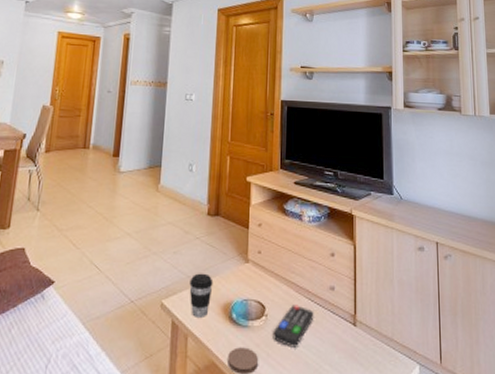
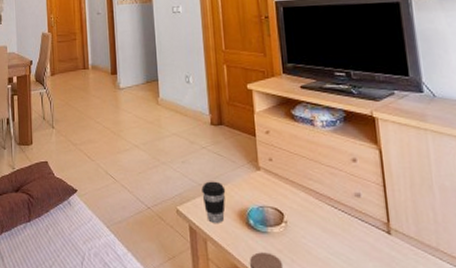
remote control: present [272,305,314,348] -> none [295,212,340,254]

